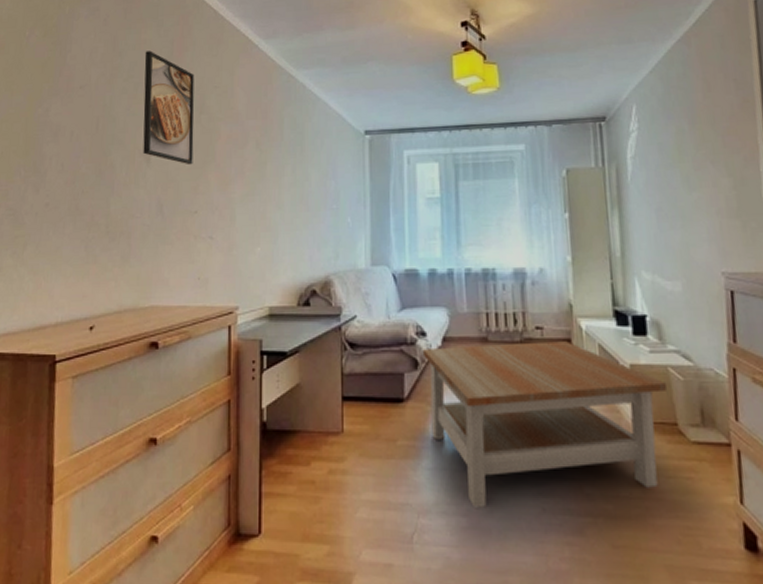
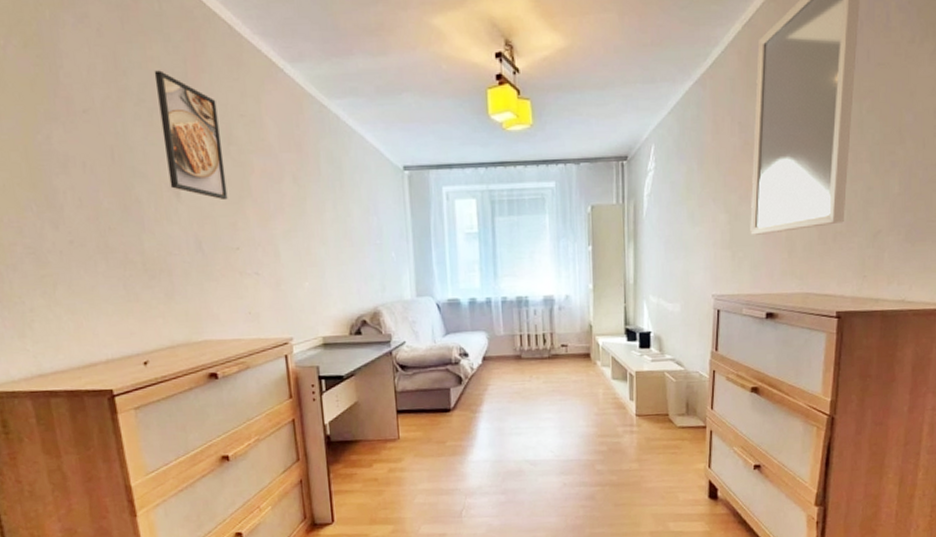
coffee table: present [422,341,668,508] -> none [465,355,663,487]

